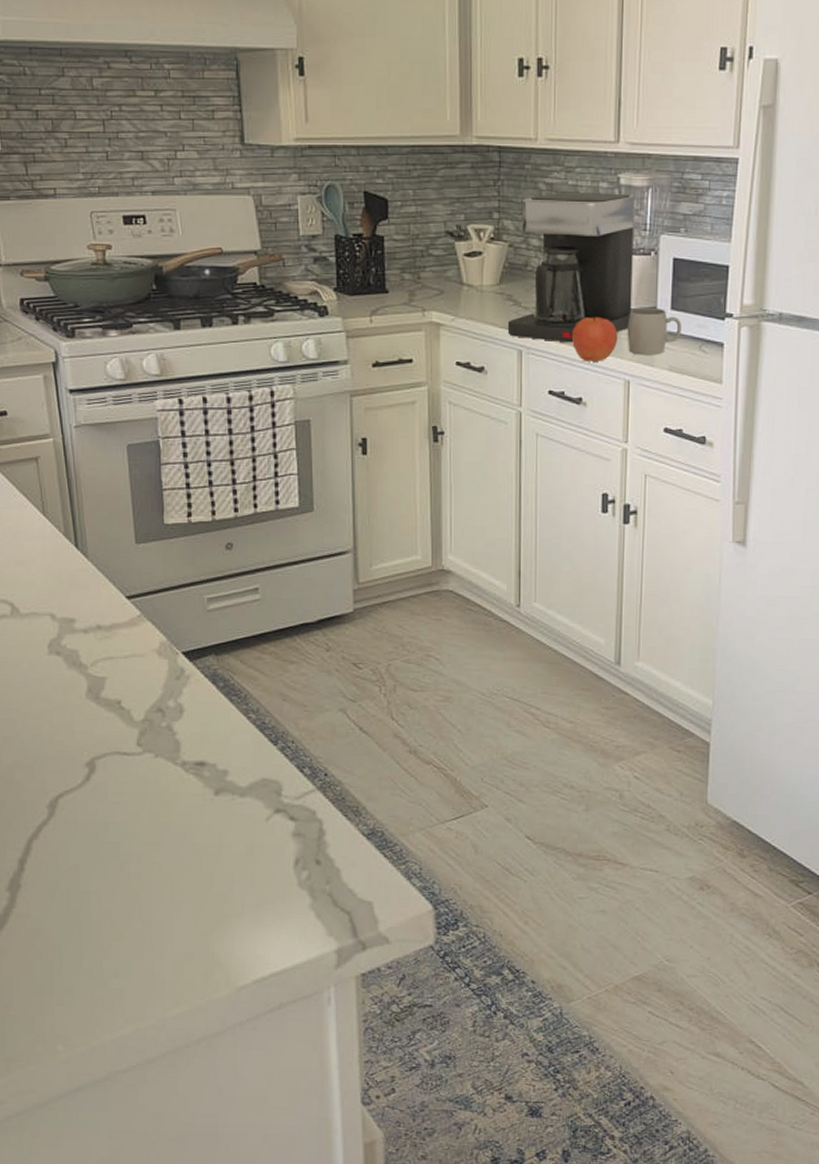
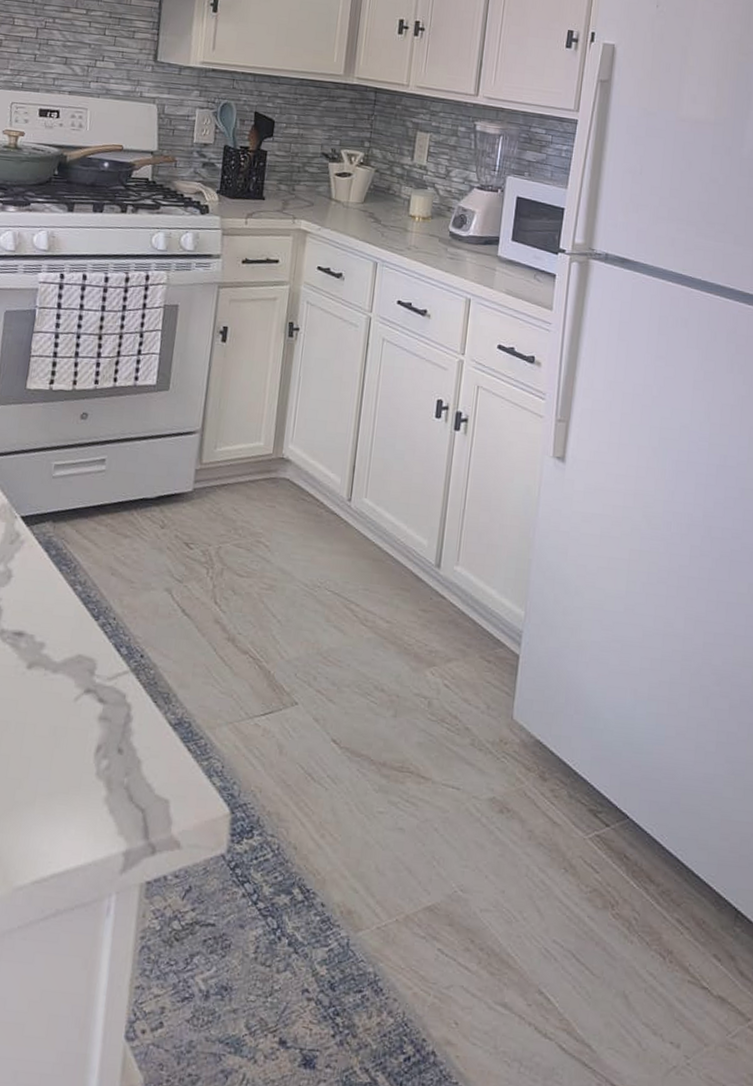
coffee maker: present [507,191,635,343] -> none [366,131,488,261]
fruit: present [571,316,618,362] -> none [422,239,464,280]
mug: present [627,307,682,355] -> none [471,235,520,279]

